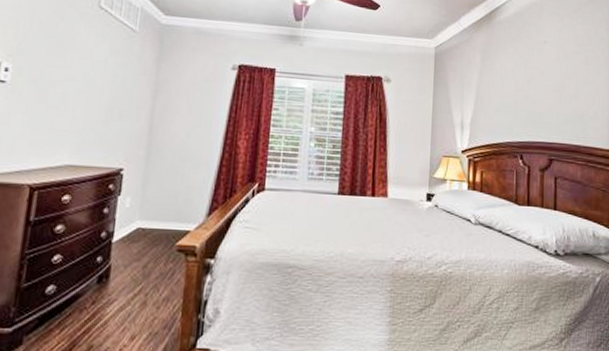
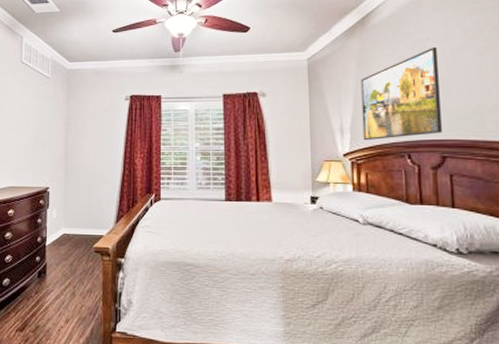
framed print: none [481,50,552,139] -> present [360,46,442,141]

